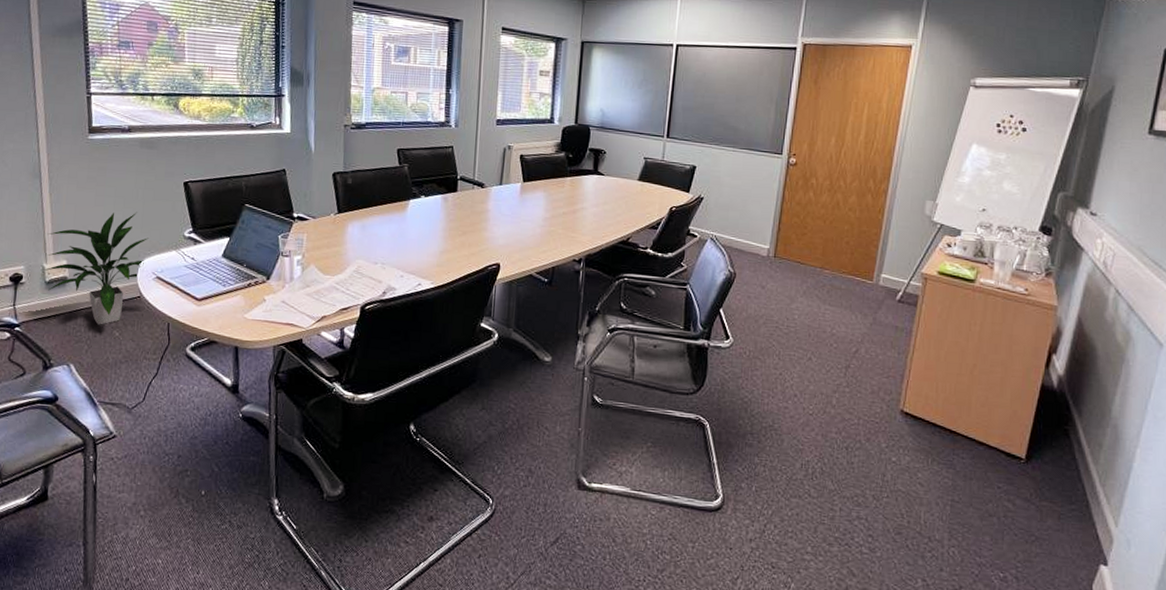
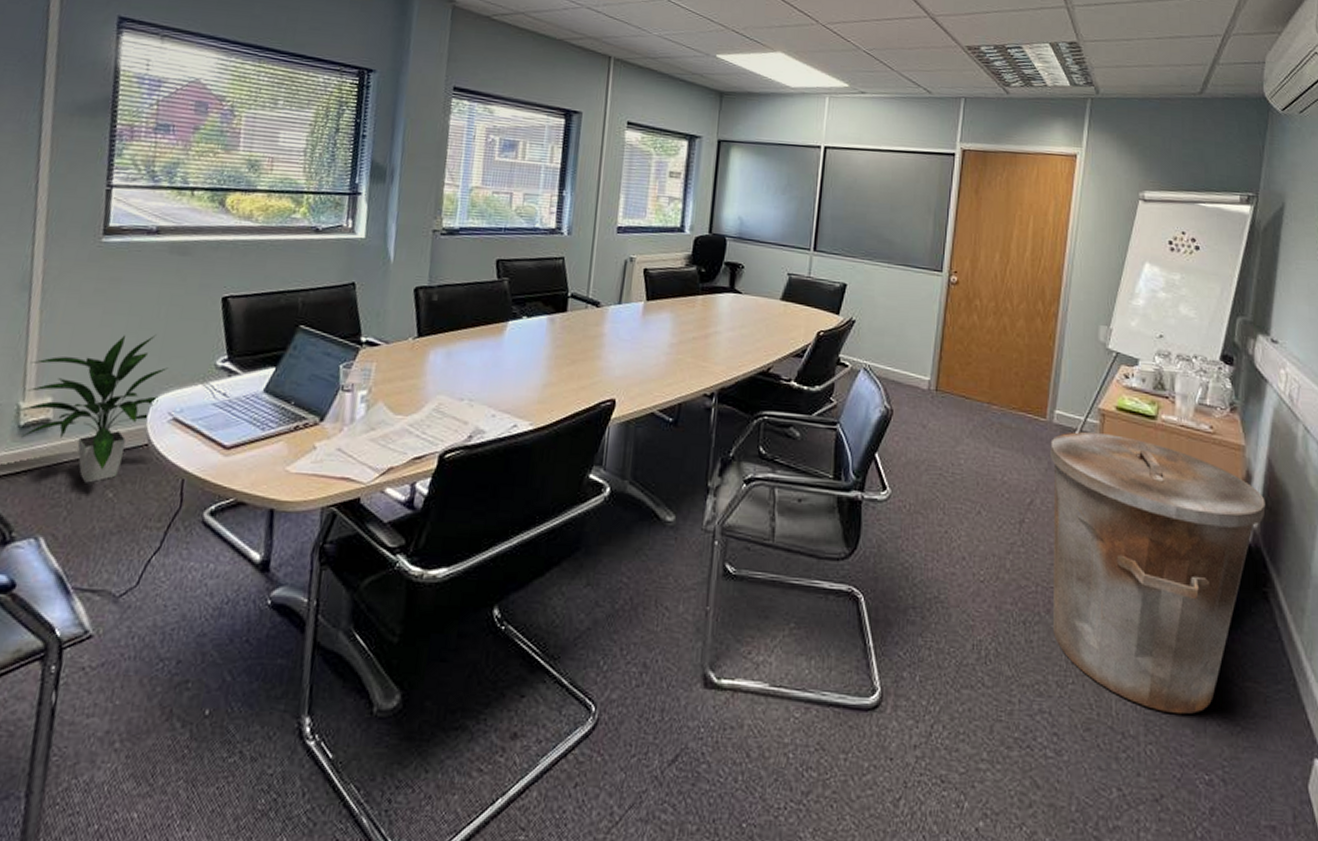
trash can: none [872,292,1073,525] -> present [1050,432,1266,715]

